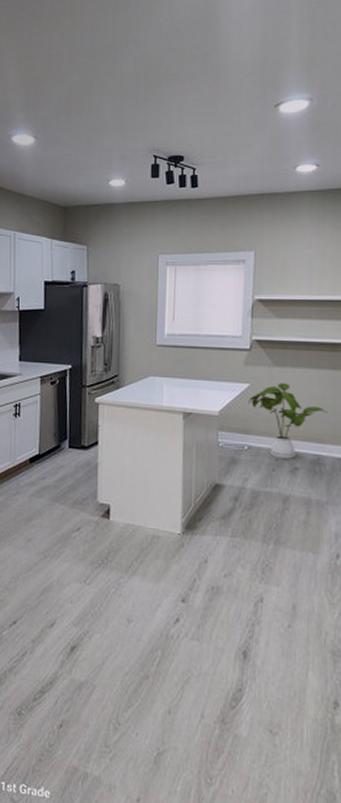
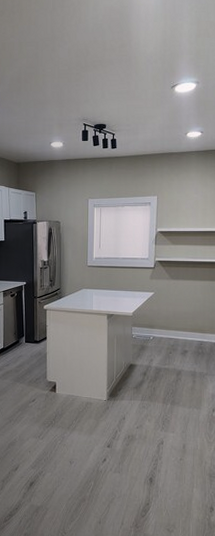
house plant: present [248,382,328,459] -> none [153,291,208,345]

